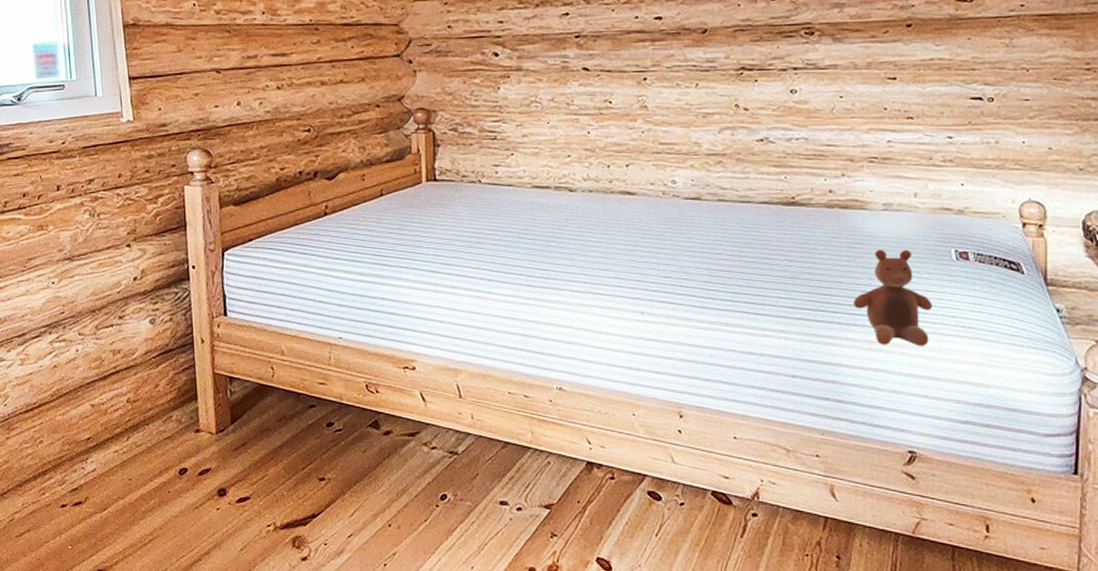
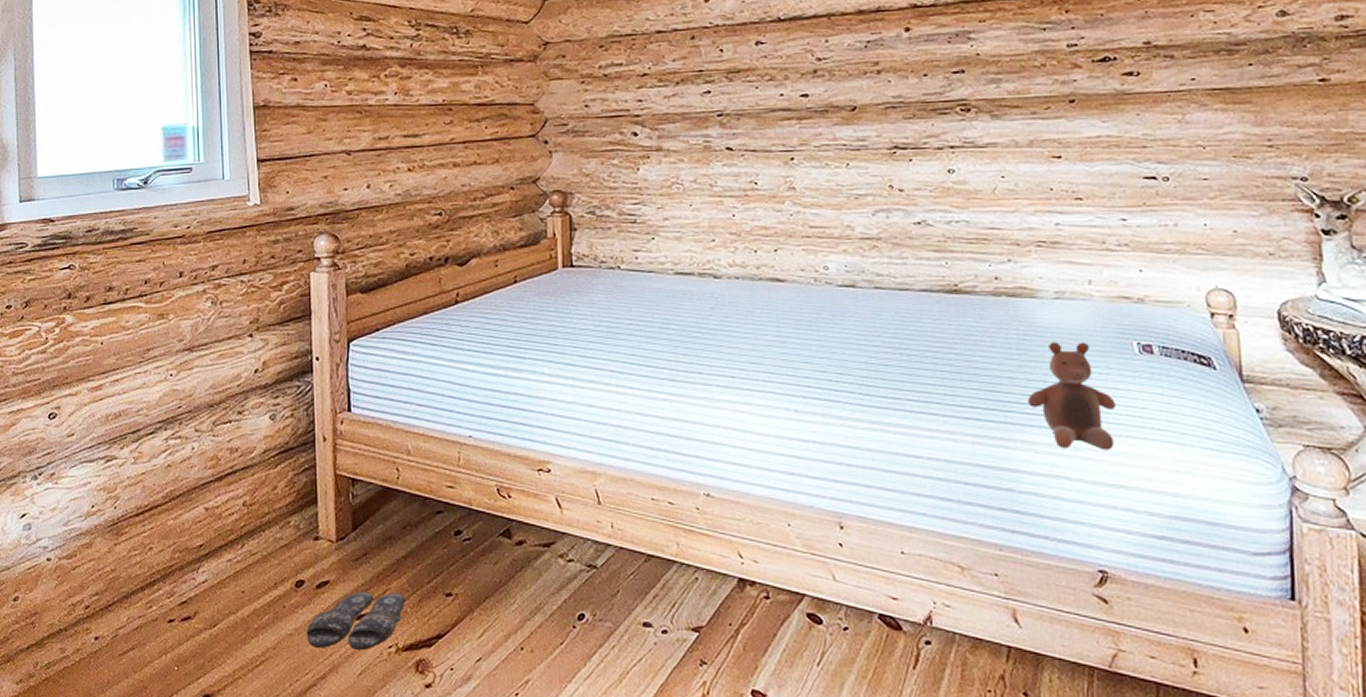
slippers: none [190,478,281,529] -> present [306,591,404,650]

